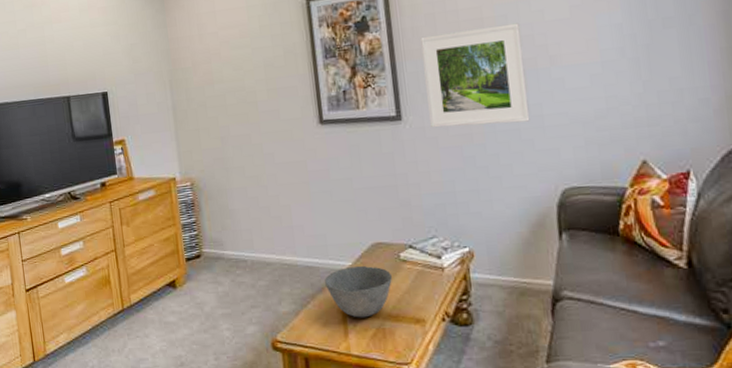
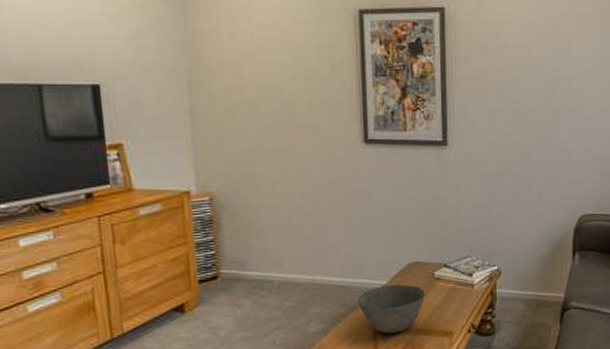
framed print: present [420,23,530,128] -> none [472,65,560,156]

